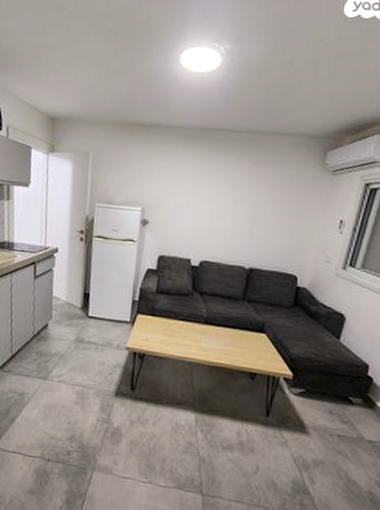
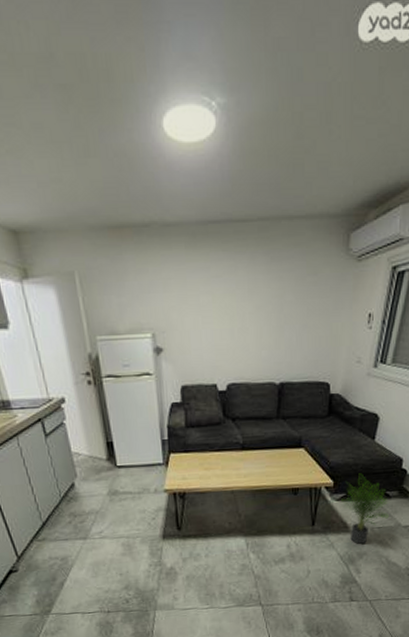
potted plant: none [299,371,351,451] -> present [341,473,389,545]

